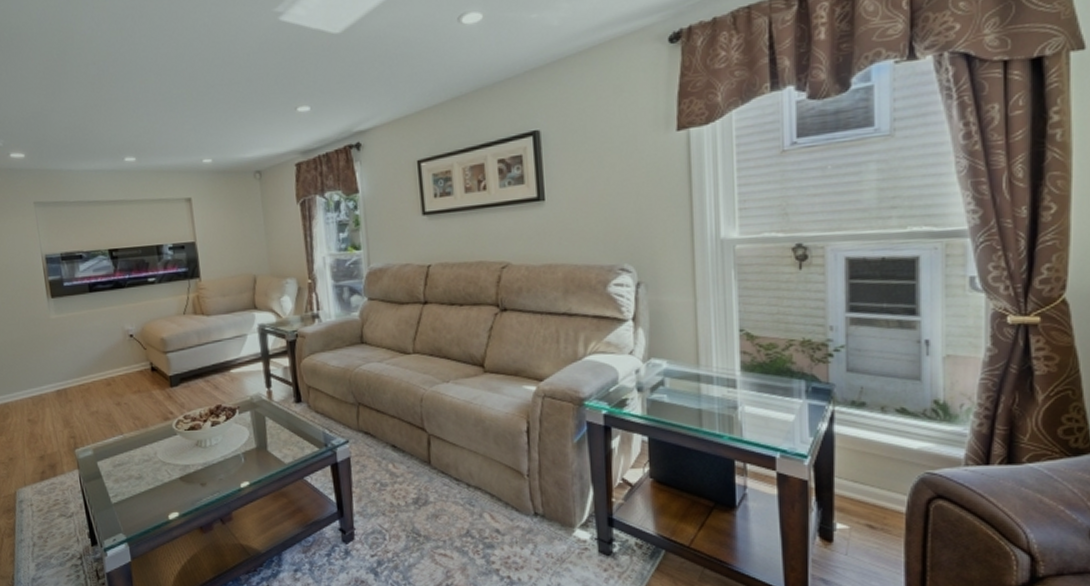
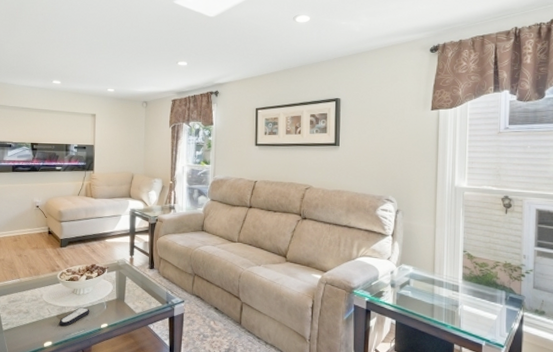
remote control: none [184,463,223,490] -> present [59,307,90,326]

